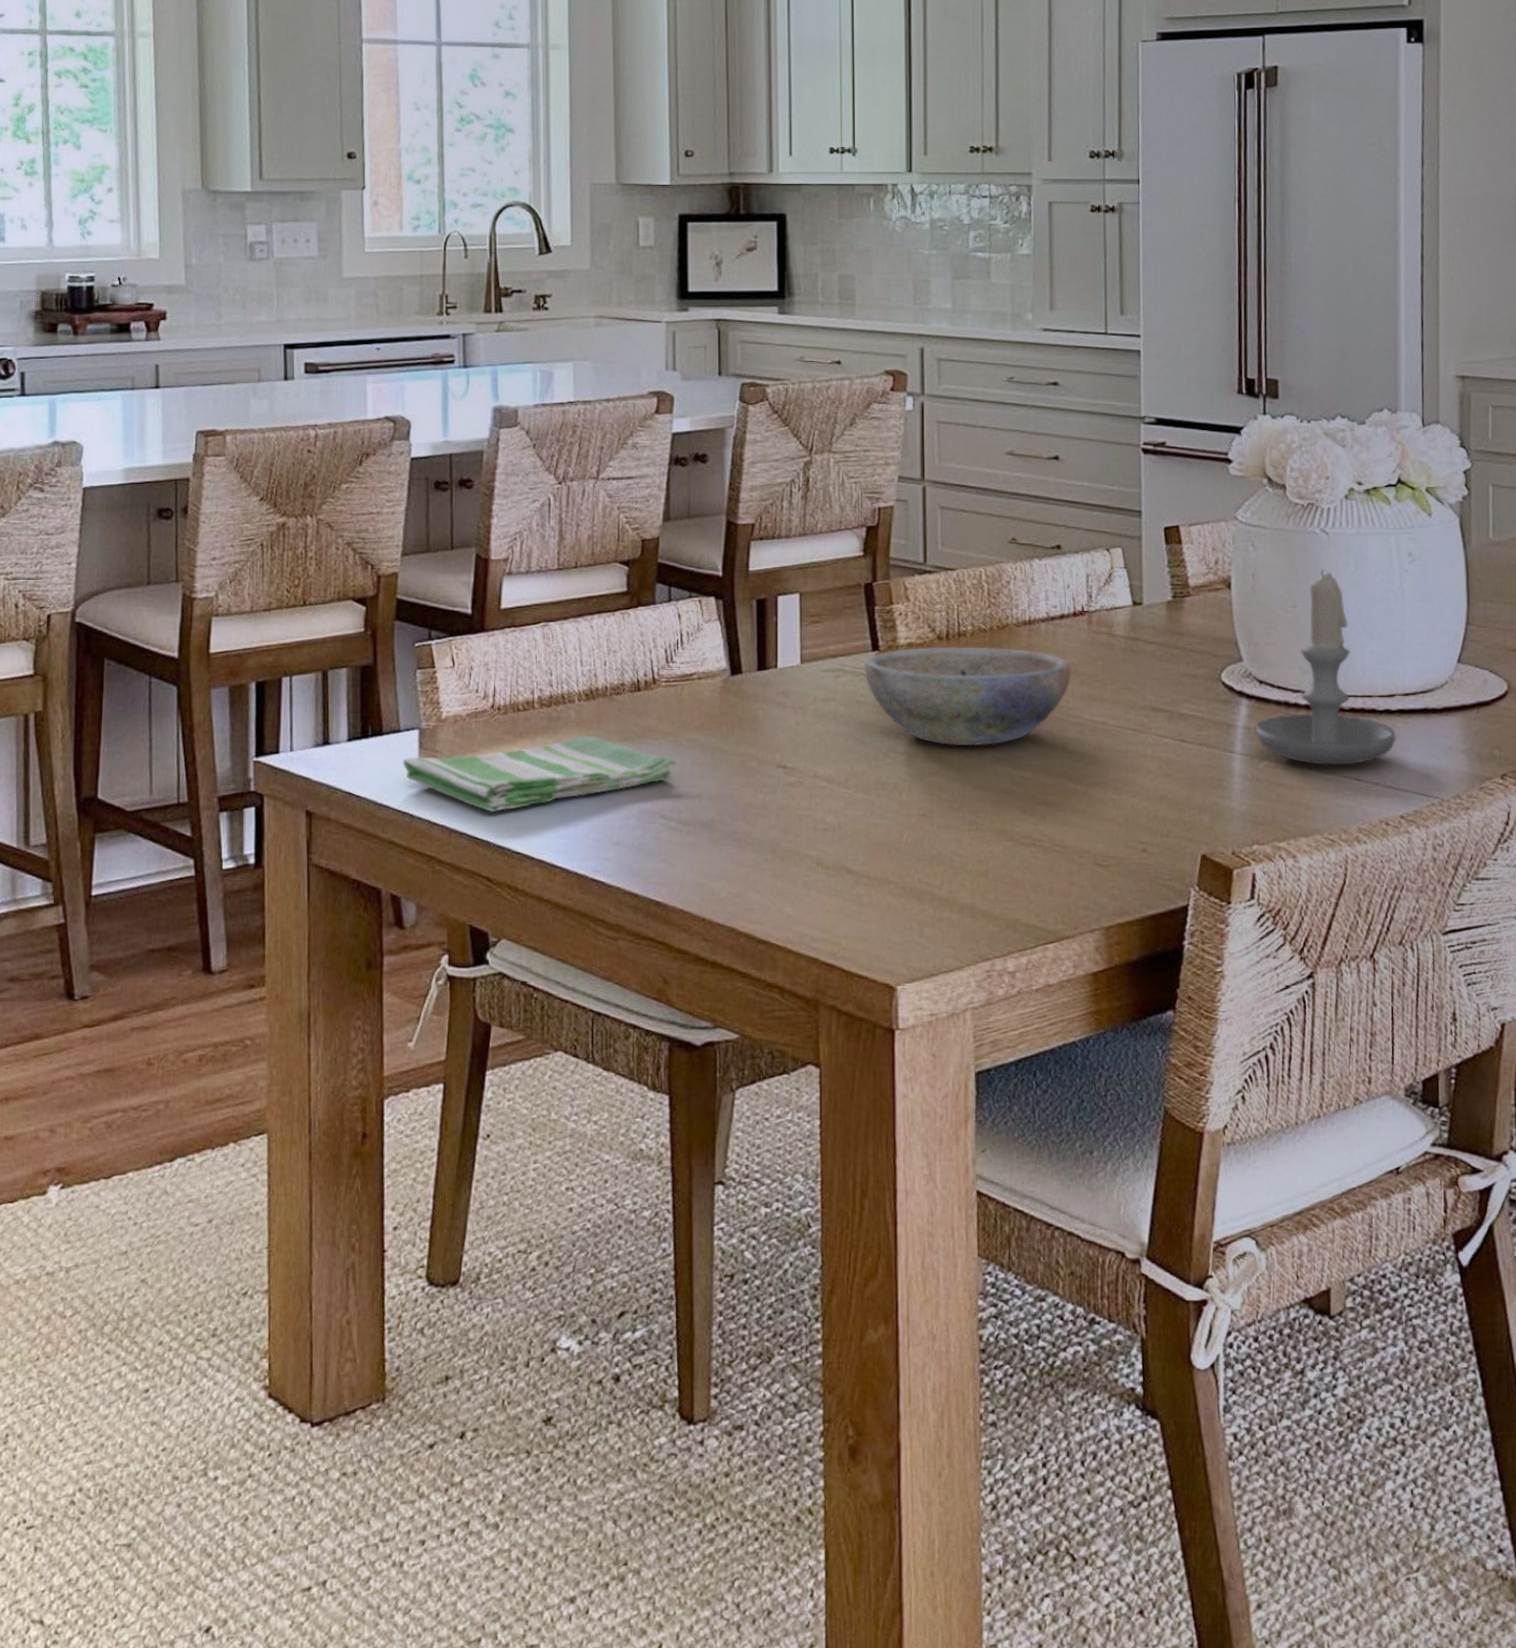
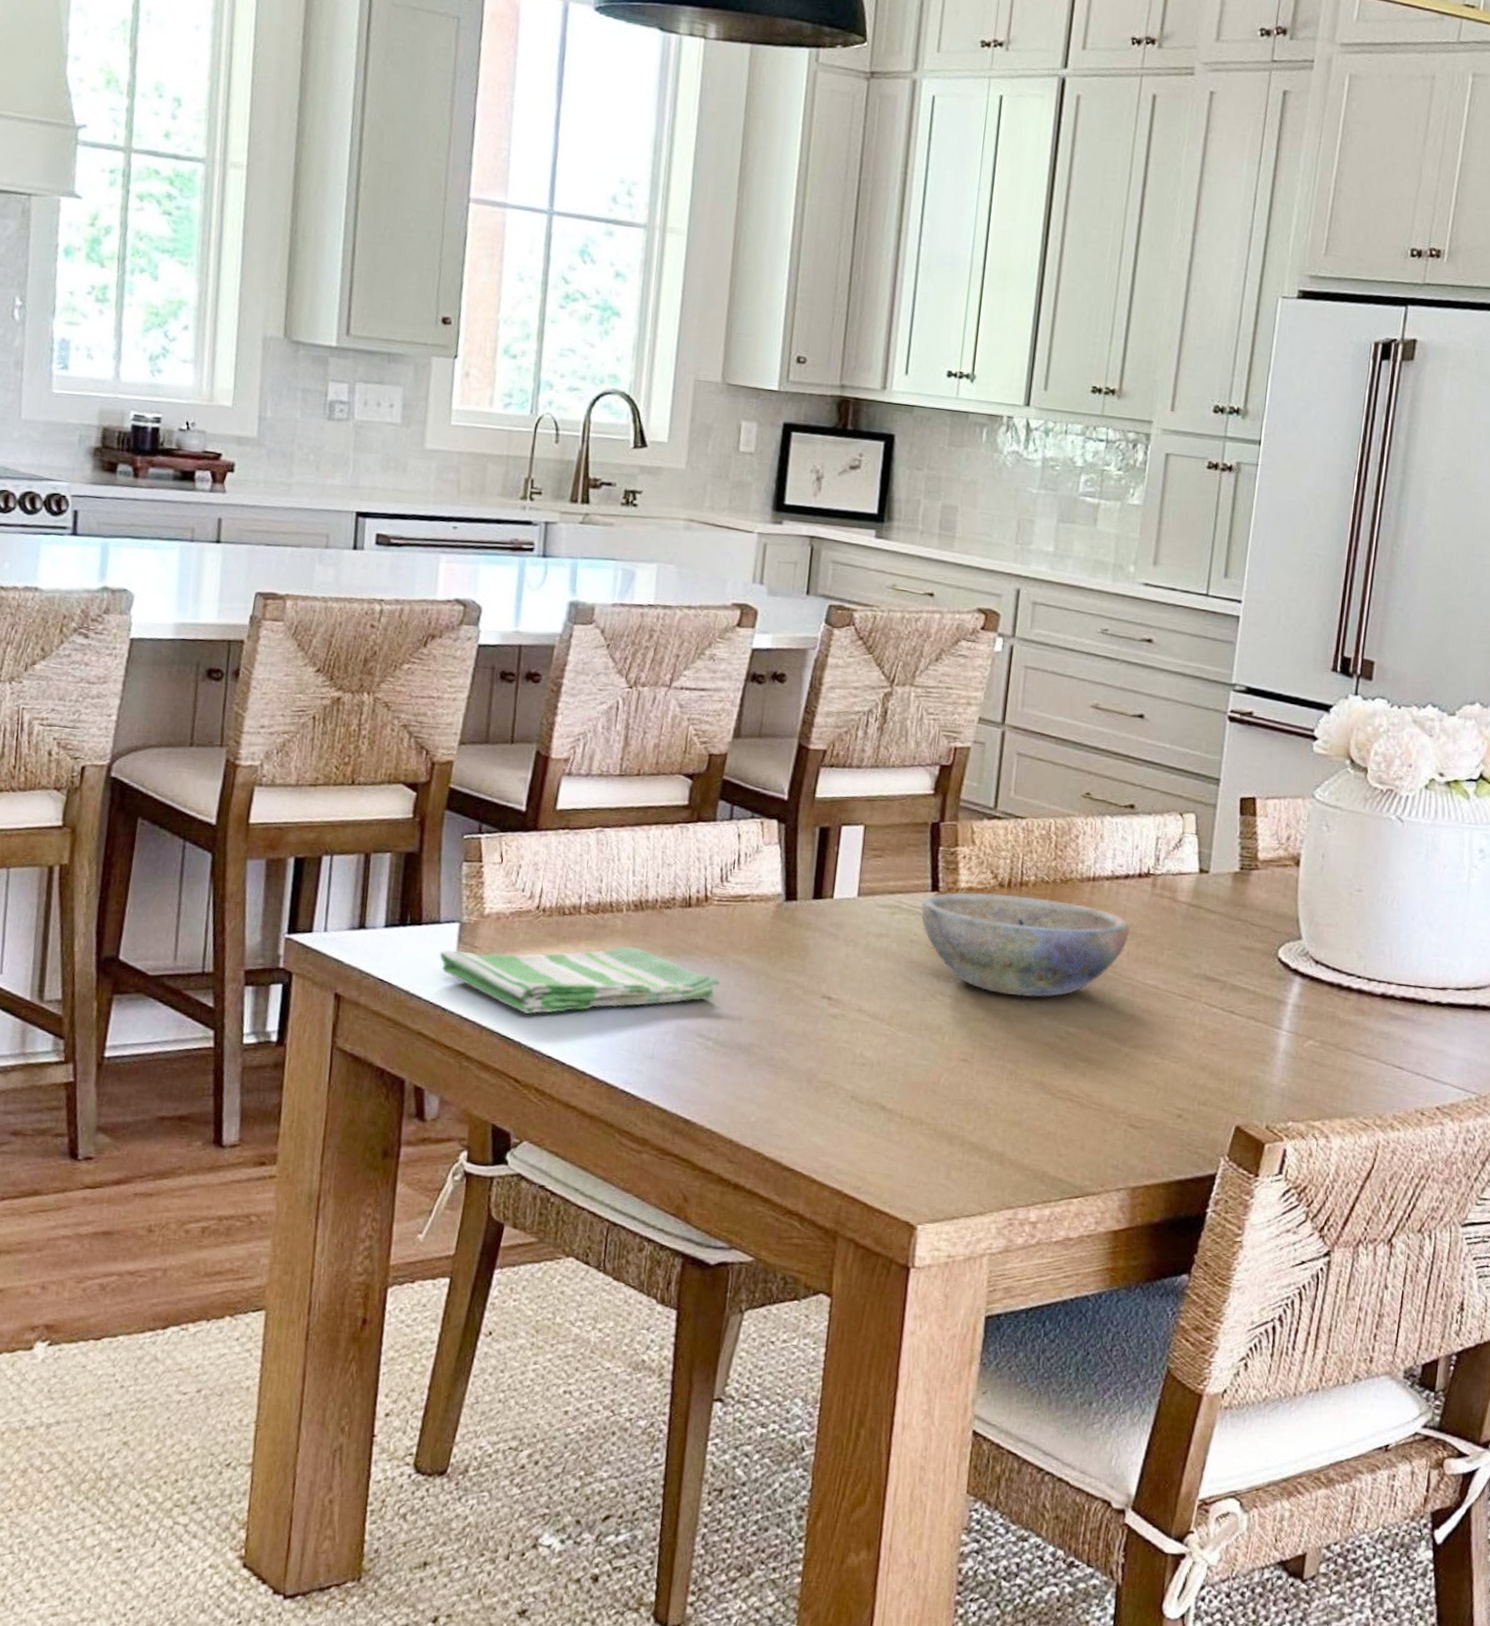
candle: present [1255,568,1396,765] -> none [1305,855,1444,1053]

